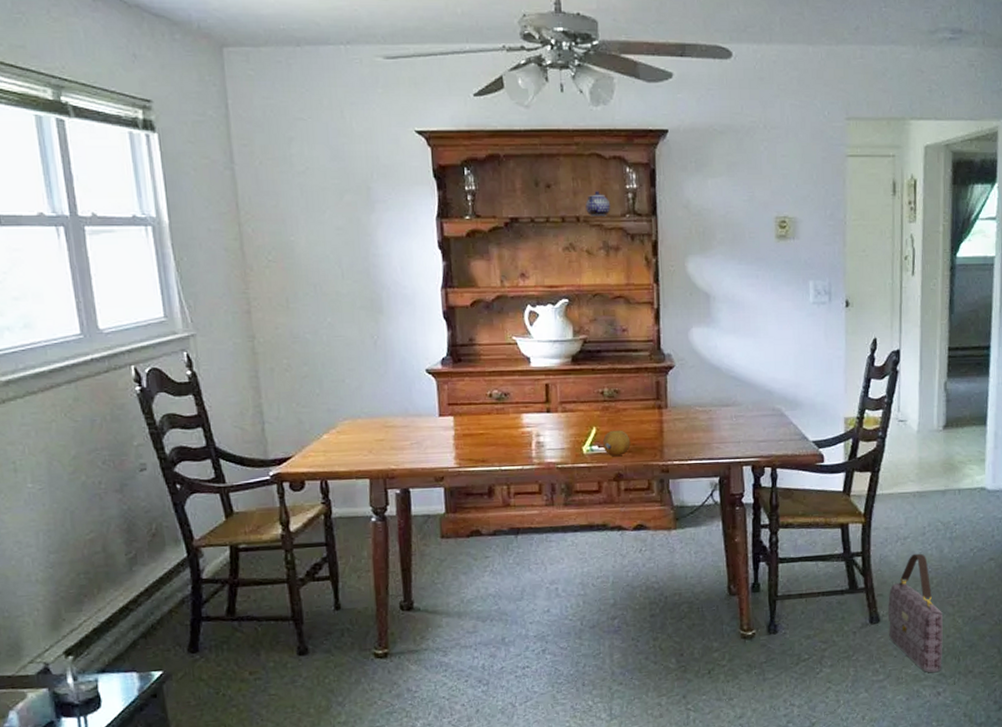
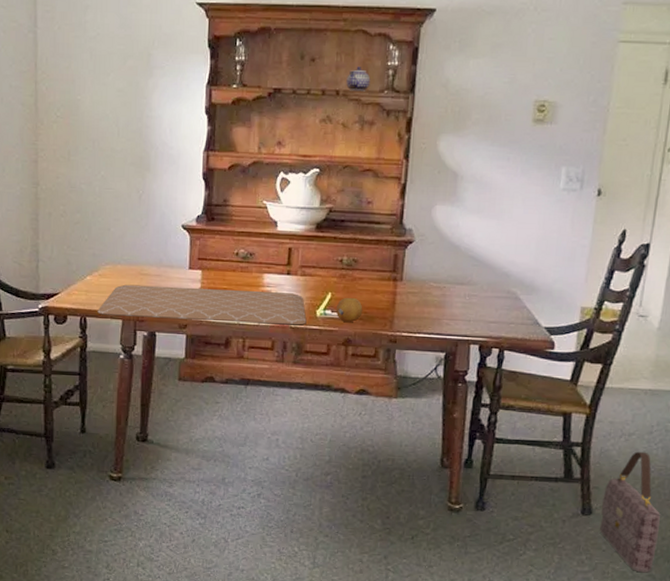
placemat: none [339,431,573,476] -> present [97,284,307,326]

